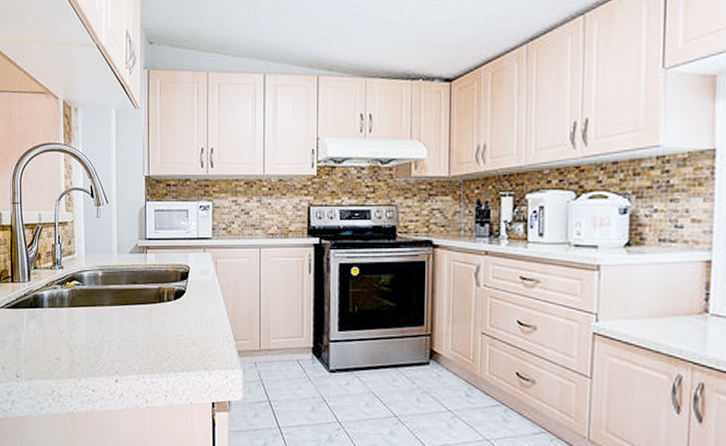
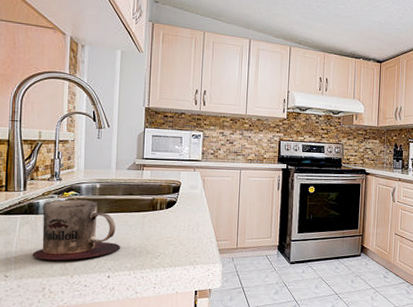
mug: none [40,290,127,360] -> present [32,199,121,260]

